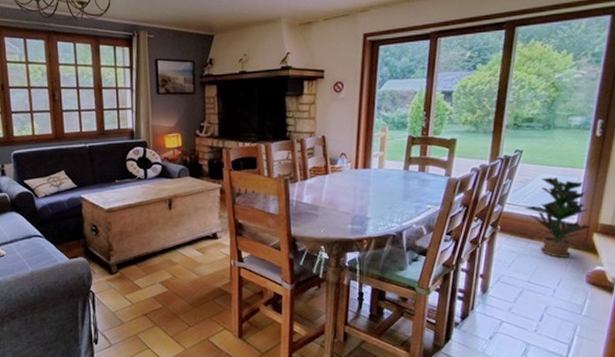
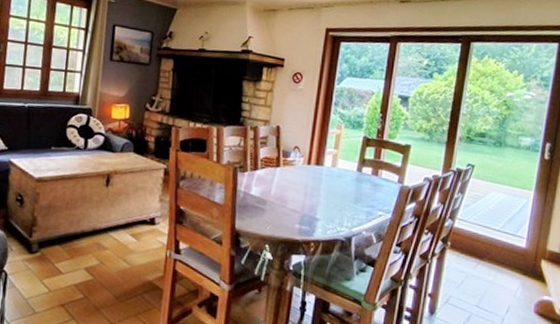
potted plant: present [525,177,591,258] -> none [475,195,539,283]

